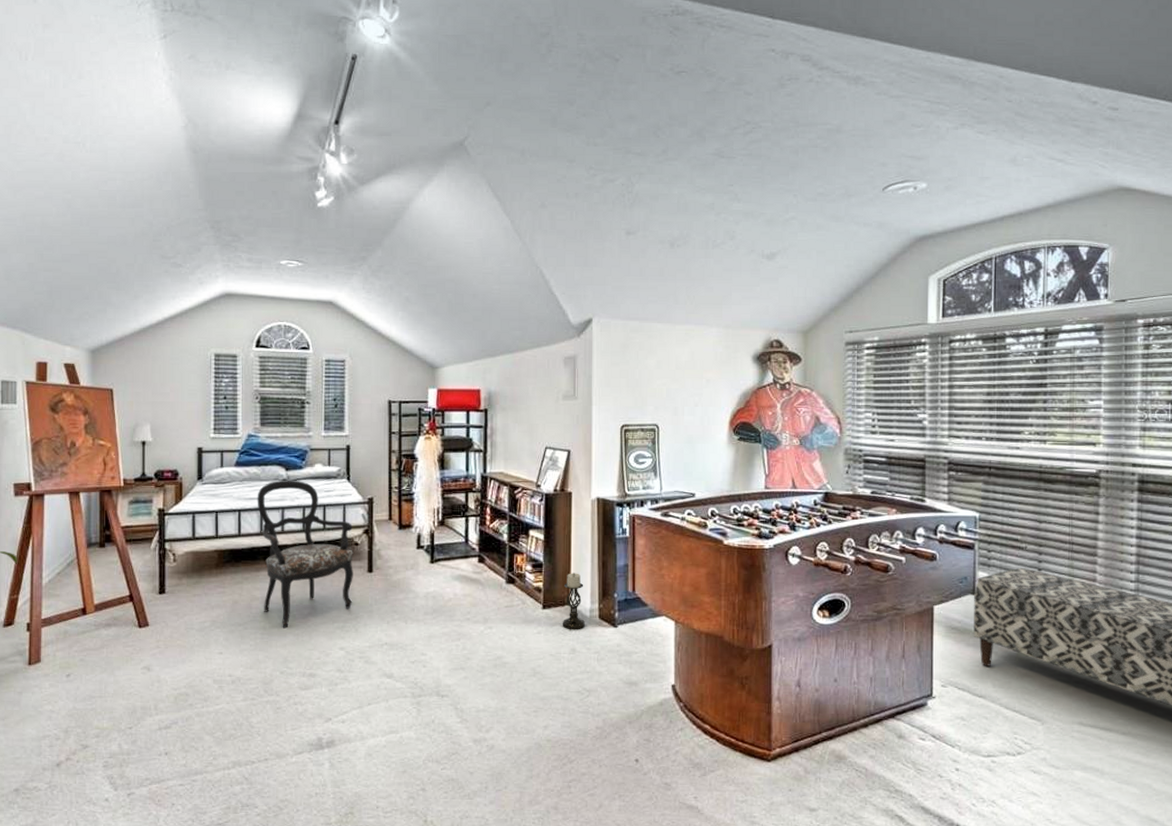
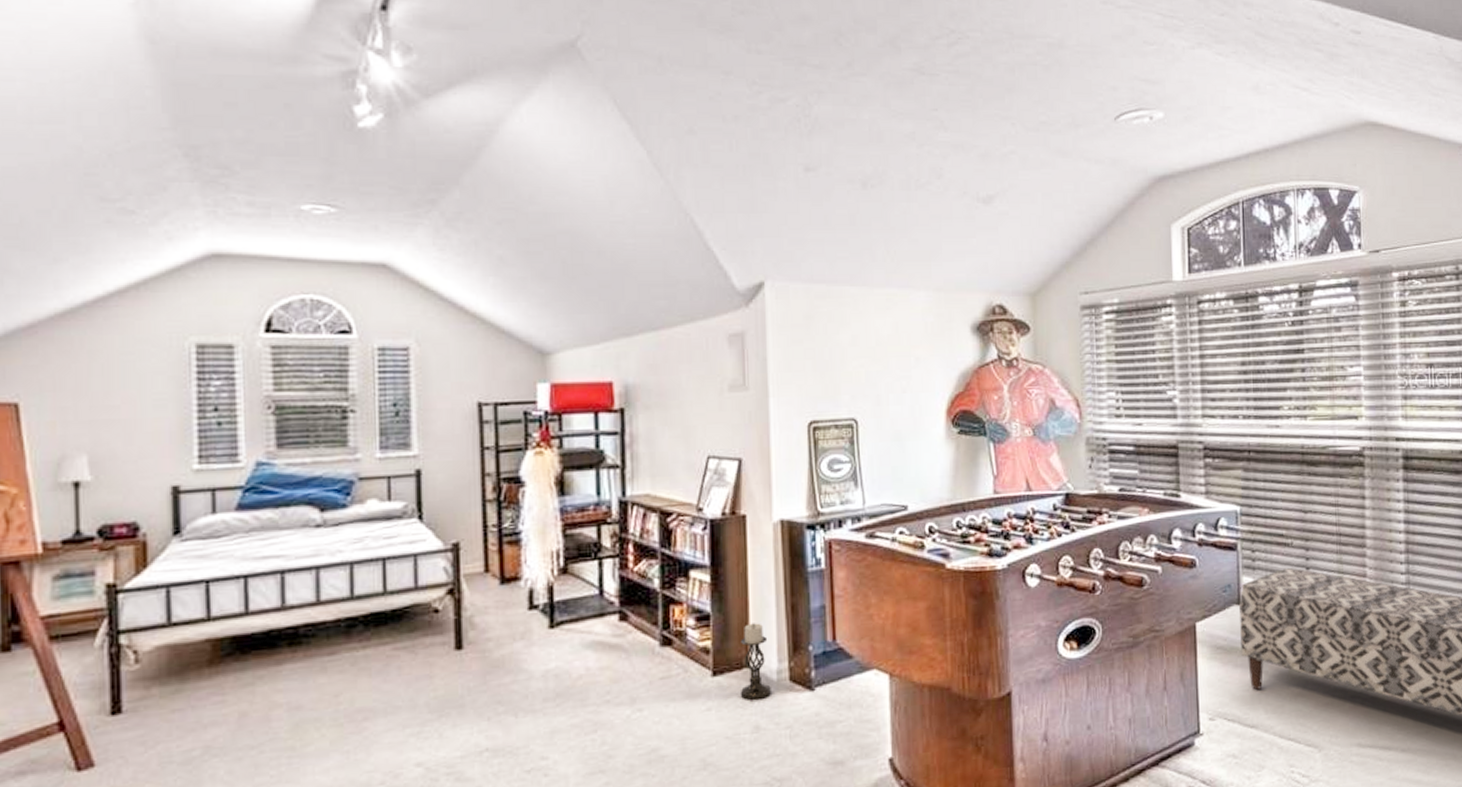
armchair: present [257,480,353,628] -> none [274,525,434,745]

